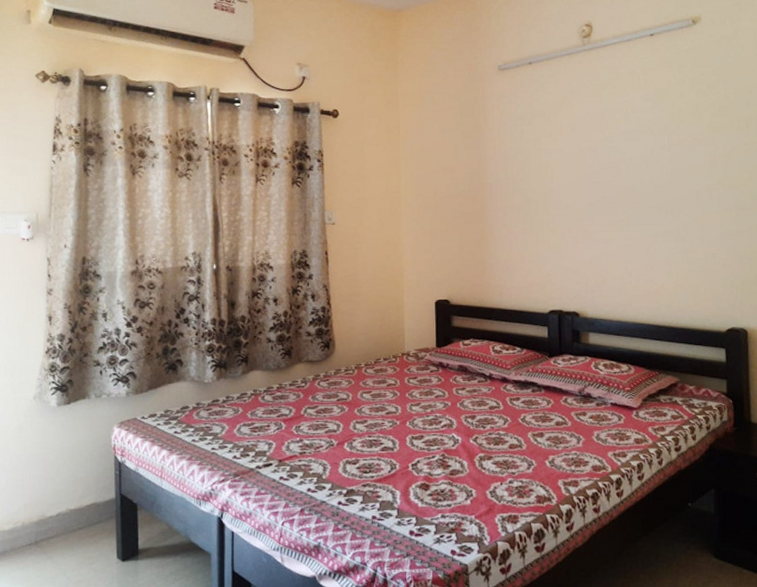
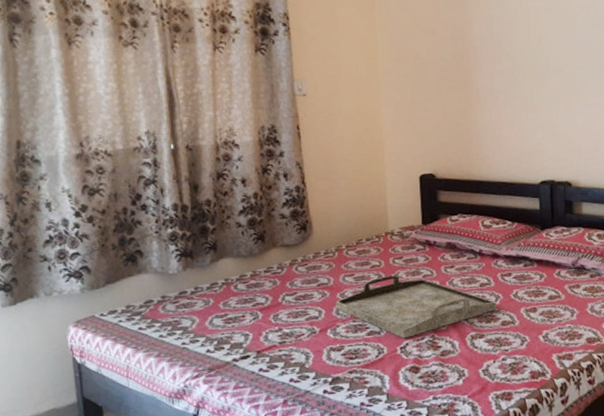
serving tray: none [353,393,505,456] -> present [336,275,497,339]

